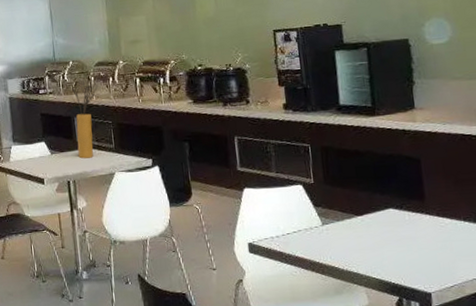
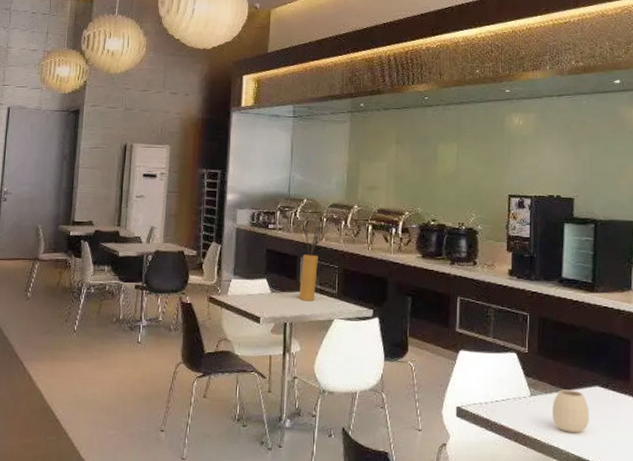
cup: none [346,215,387,257] -> present [552,389,589,433]

